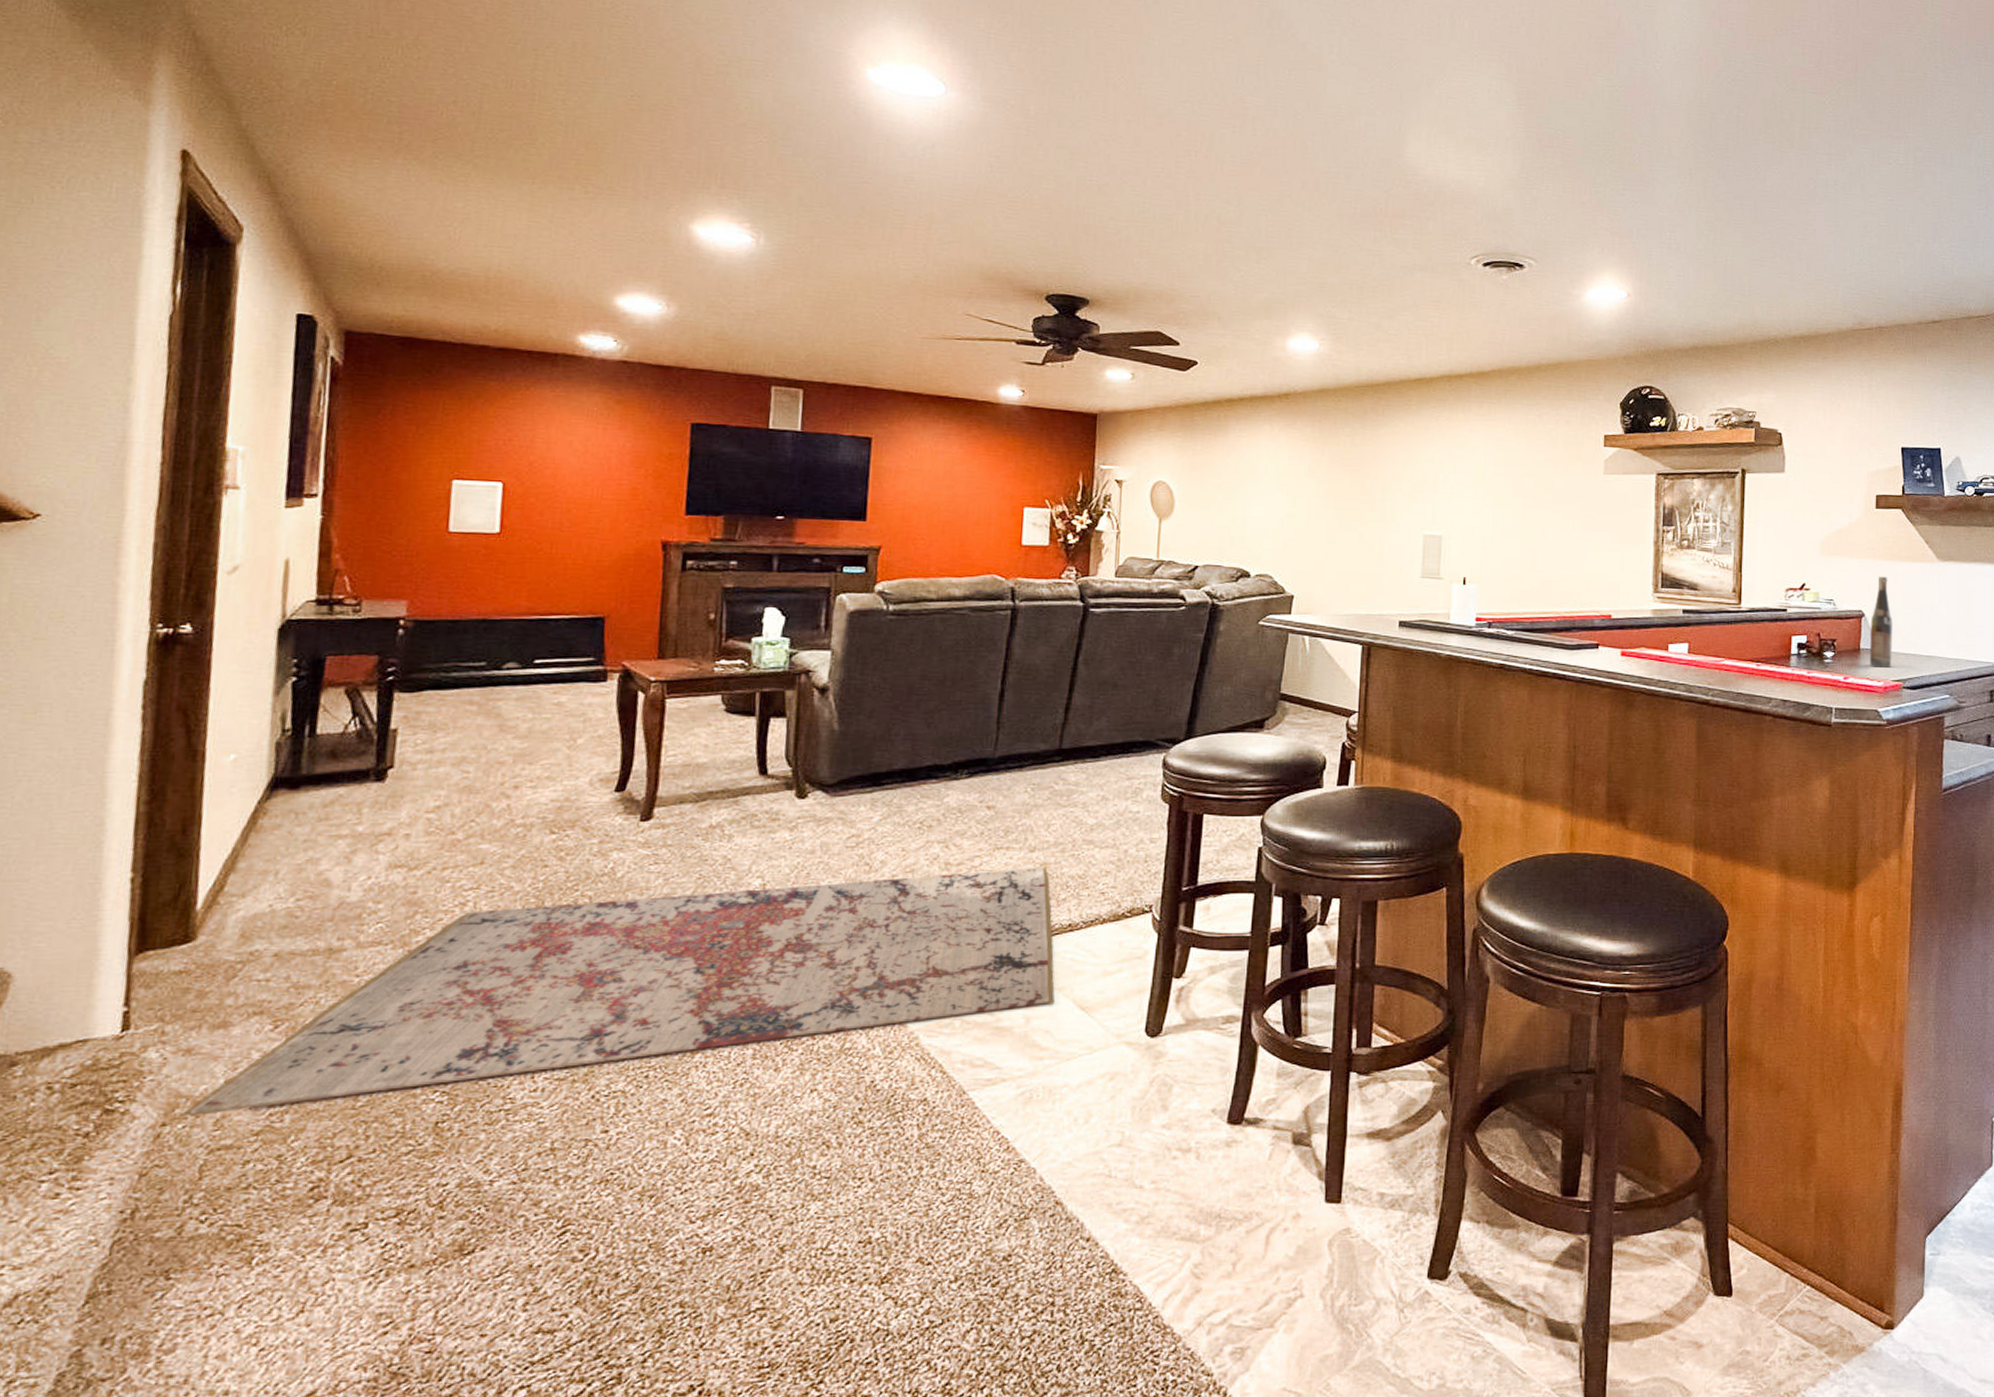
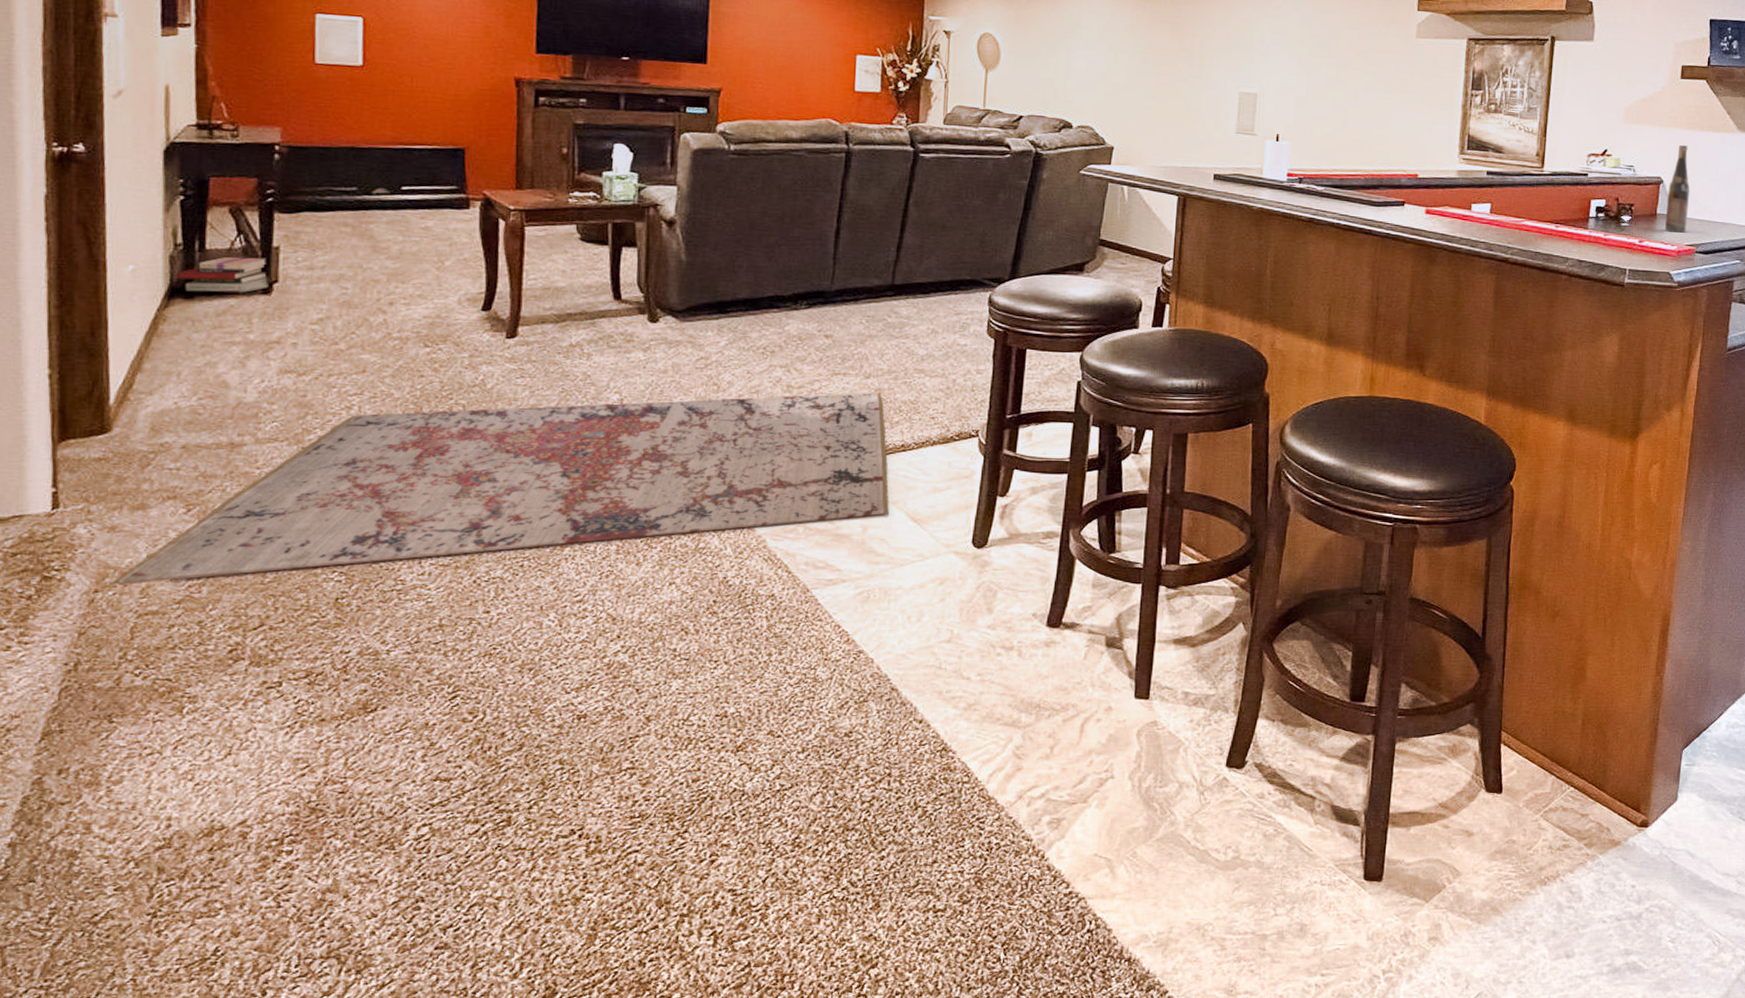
books: none [281,741,383,782] -> present [176,256,269,294]

